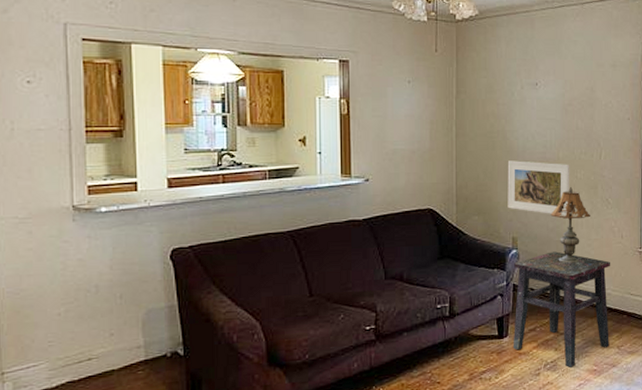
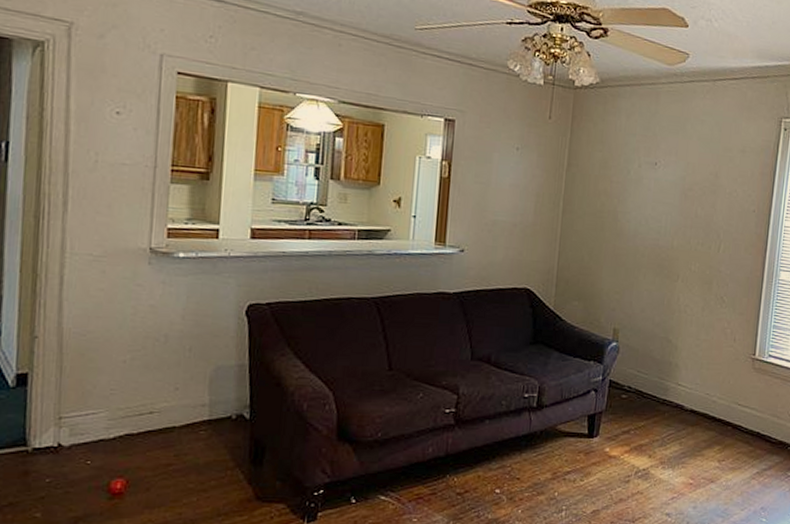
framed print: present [507,160,570,216] -> none [611,244,684,311]
side table: present [512,251,610,367] -> none [602,348,719,478]
table lamp: present [550,186,590,263] -> none [657,279,702,364]

